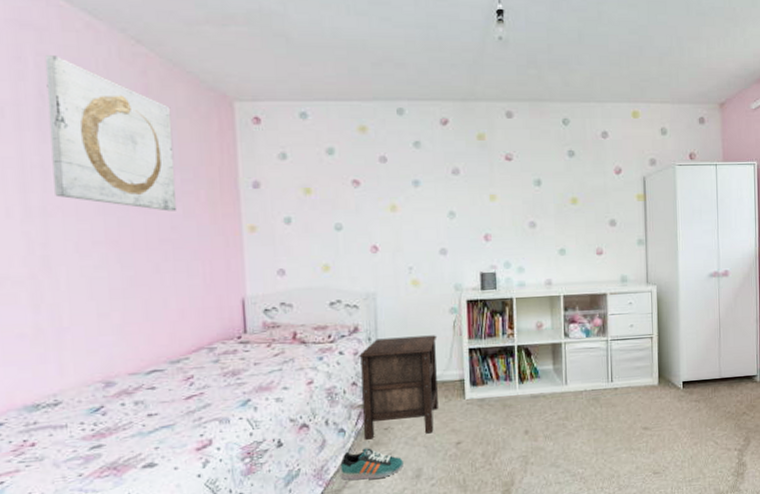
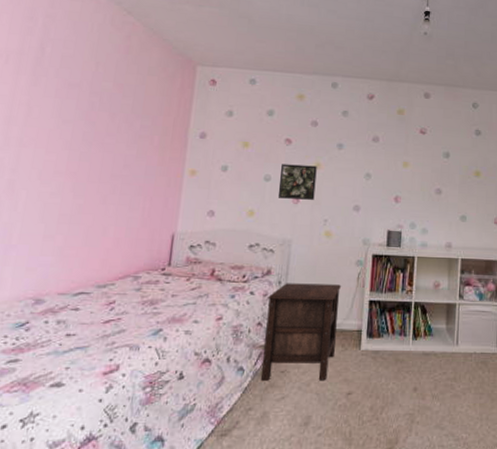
wall art: present [44,55,177,212] -> none [33,17,144,152]
sneaker: present [340,448,404,480] -> none [233,389,294,423]
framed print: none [352,208,395,248] -> present [277,164,317,200]

